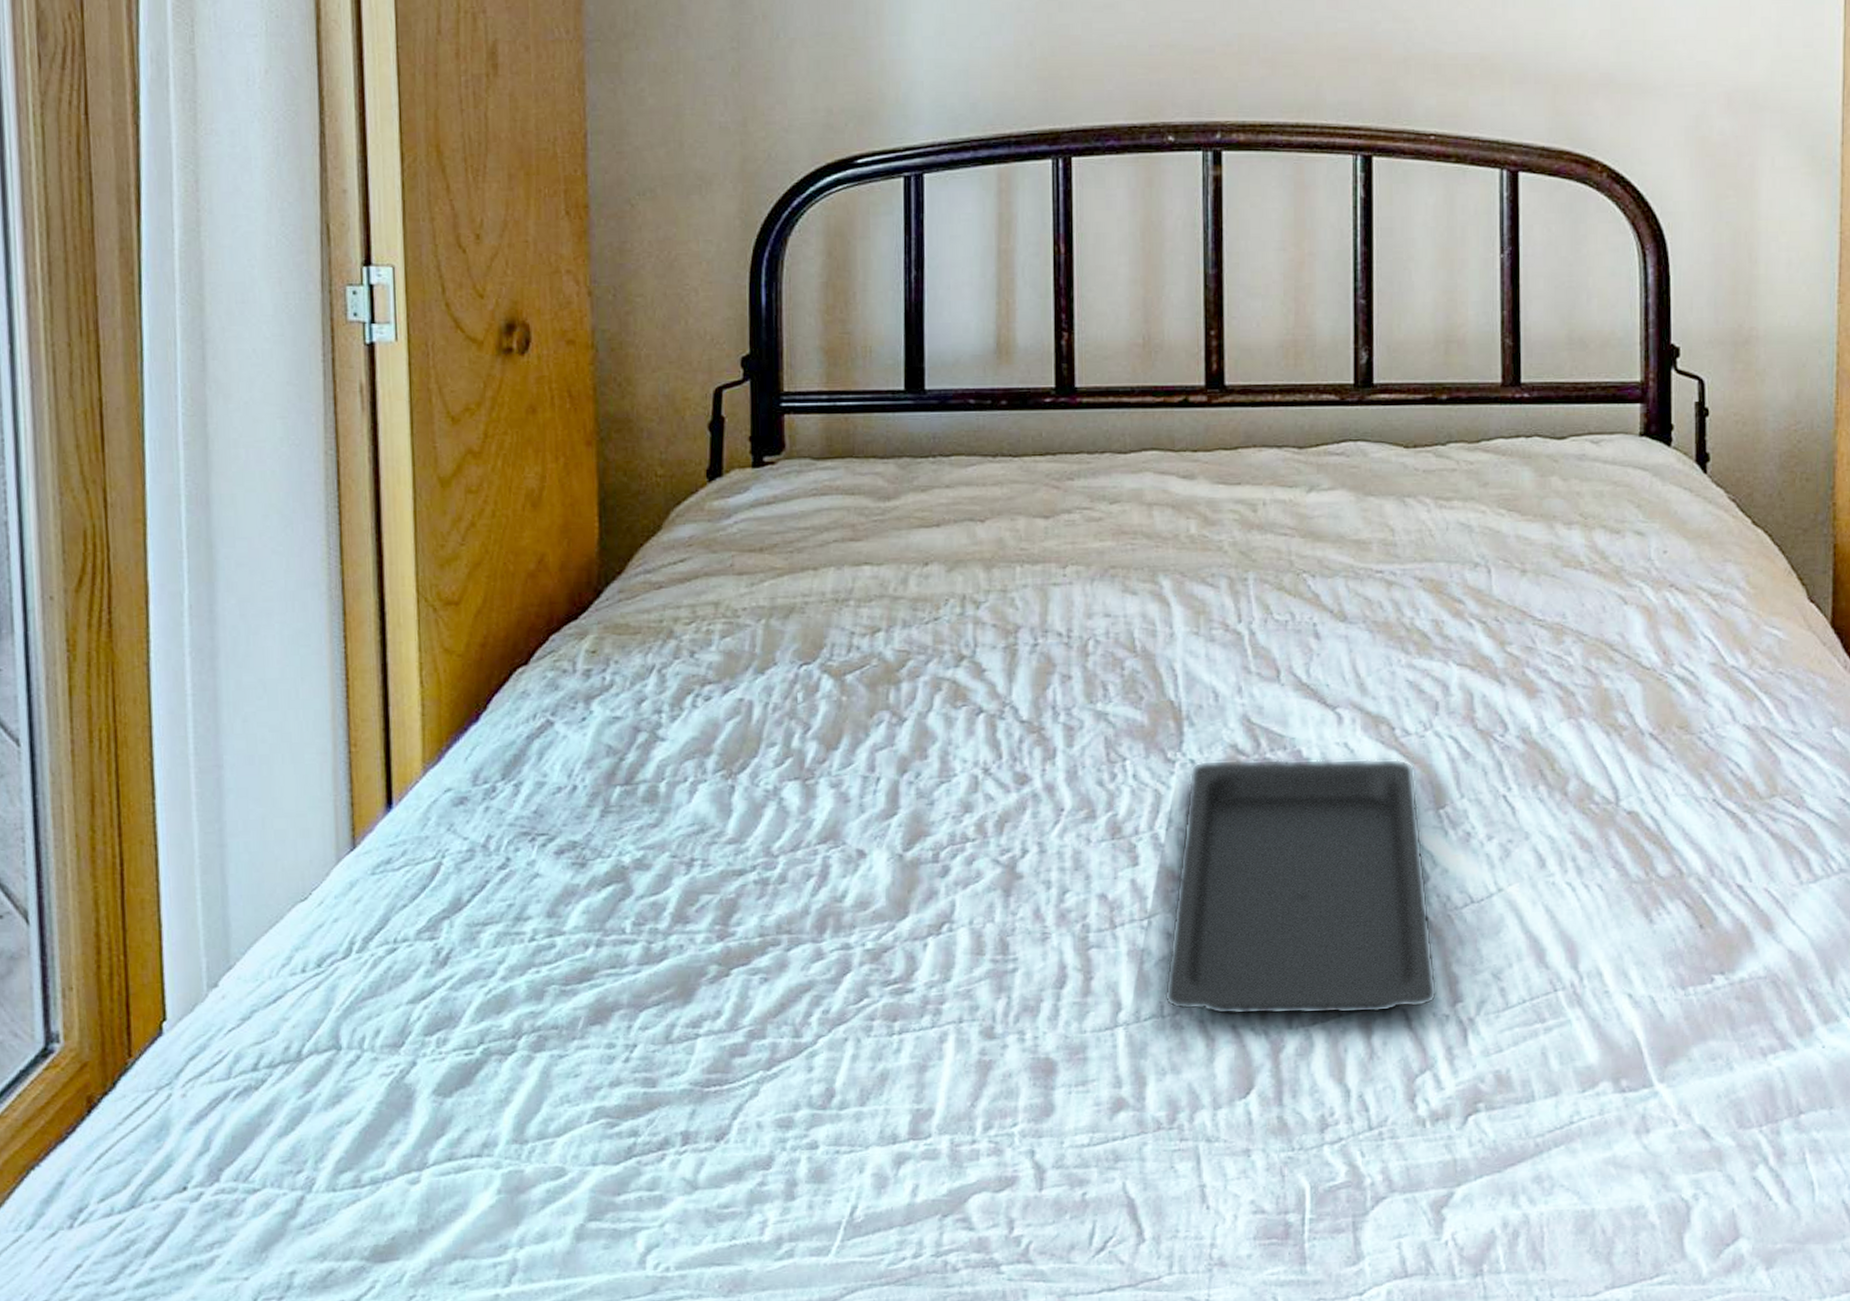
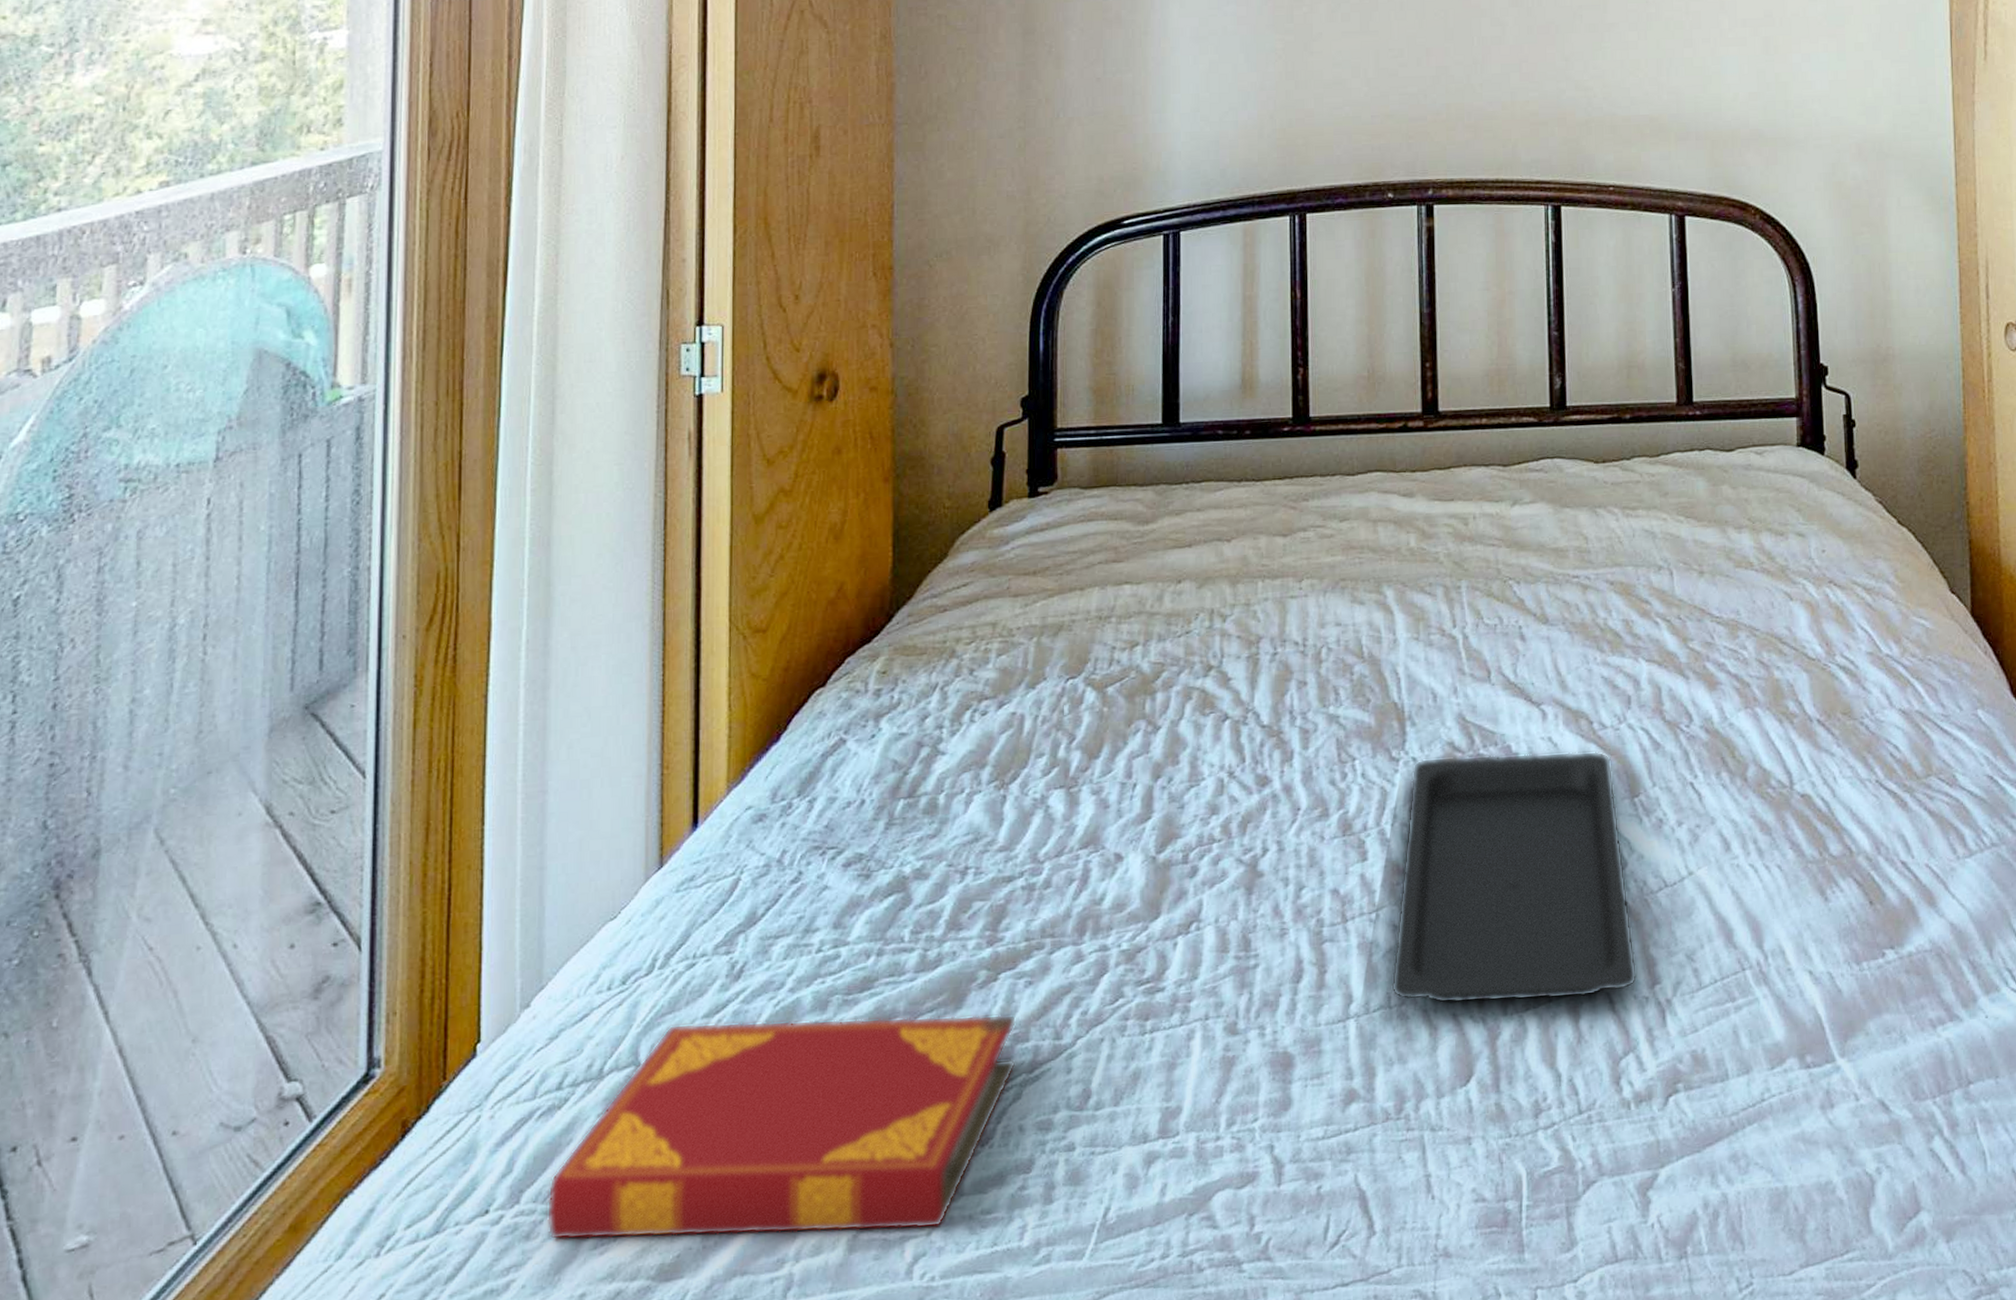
hardback book: none [248,1008,752,1221] -> present [546,1014,1017,1241]

